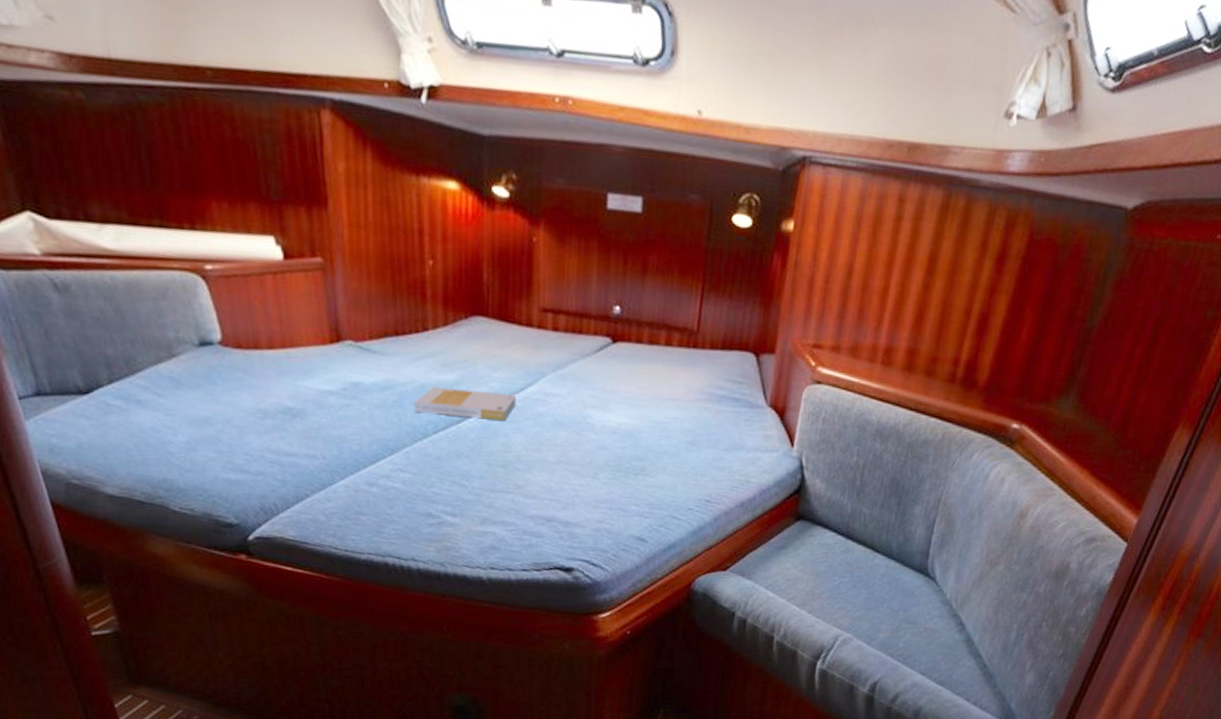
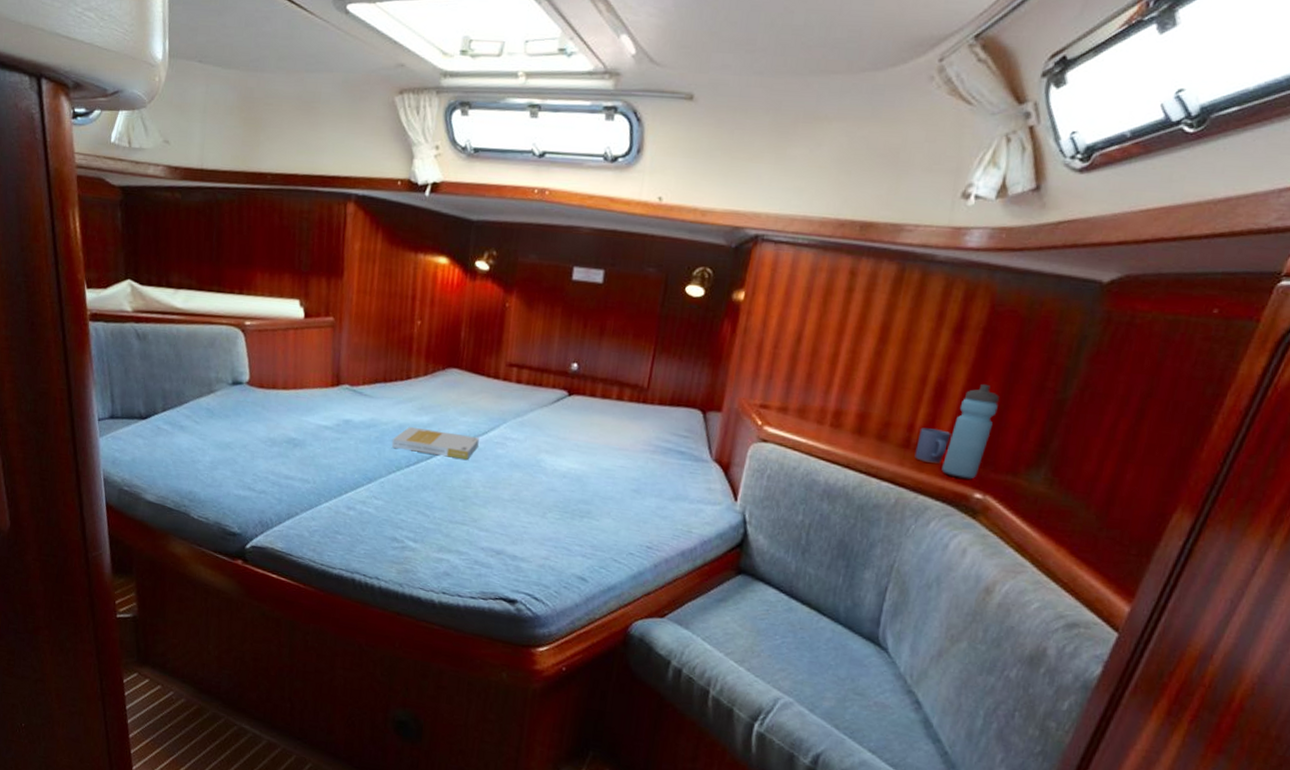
mug: none [959,361,993,398] -> present [914,427,951,464]
water bottle: none [984,314,1035,412] -> present [941,383,999,481]

